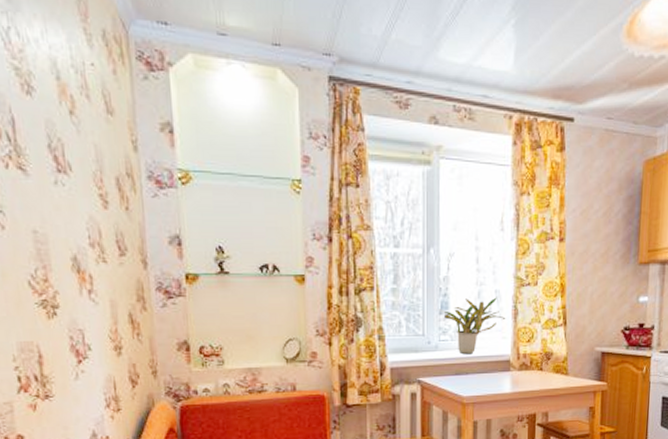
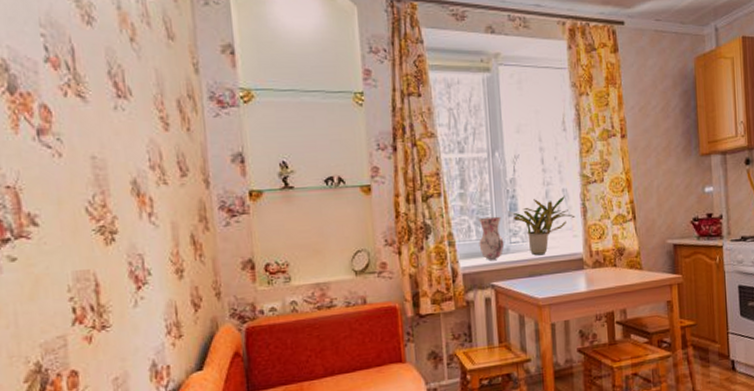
vase: none [408,313,433,356] -> present [479,216,504,260]

